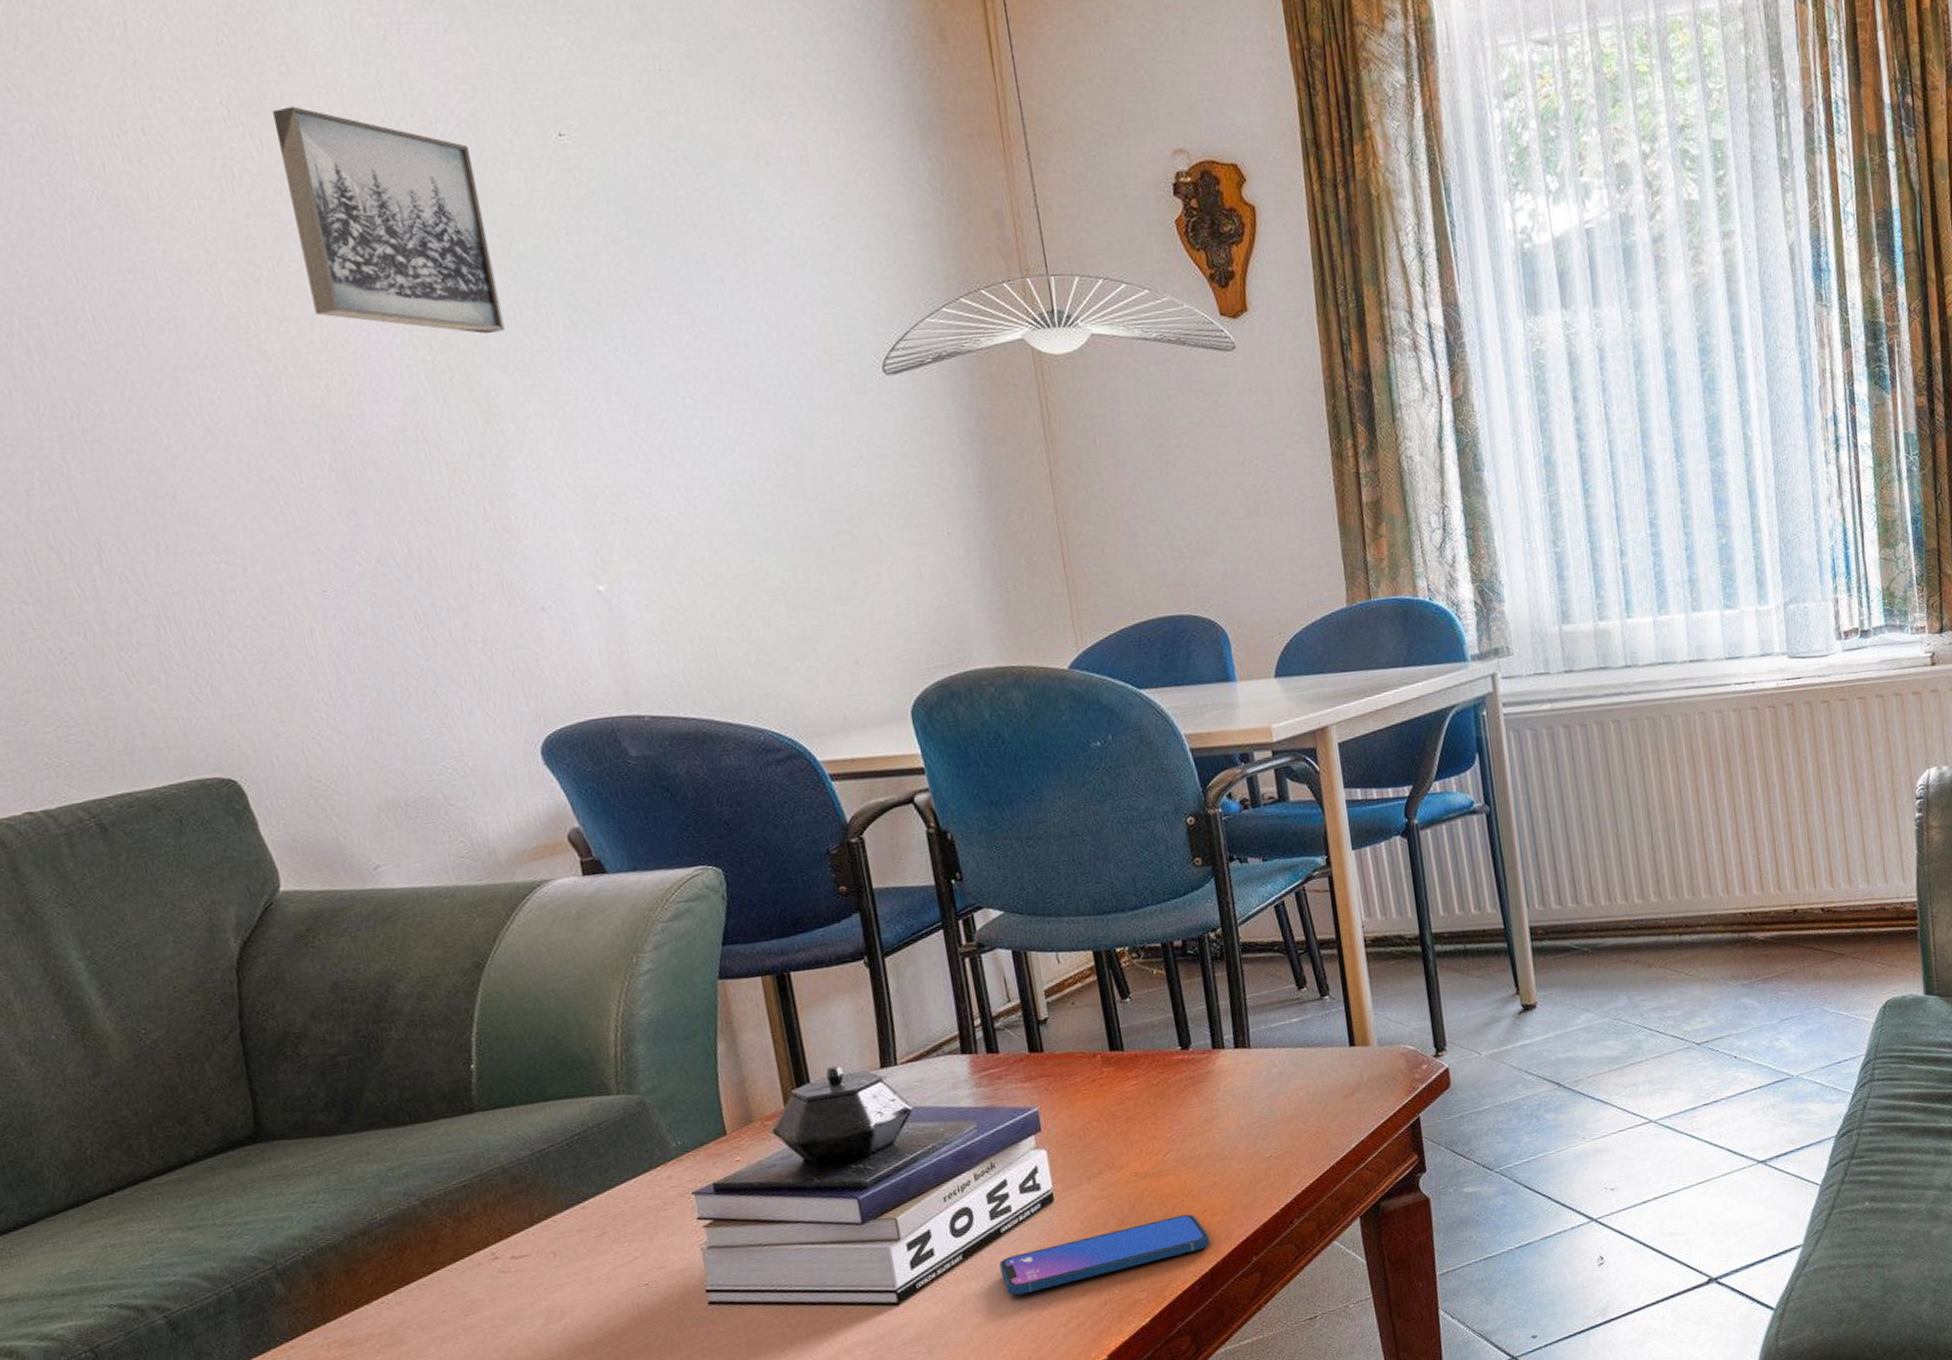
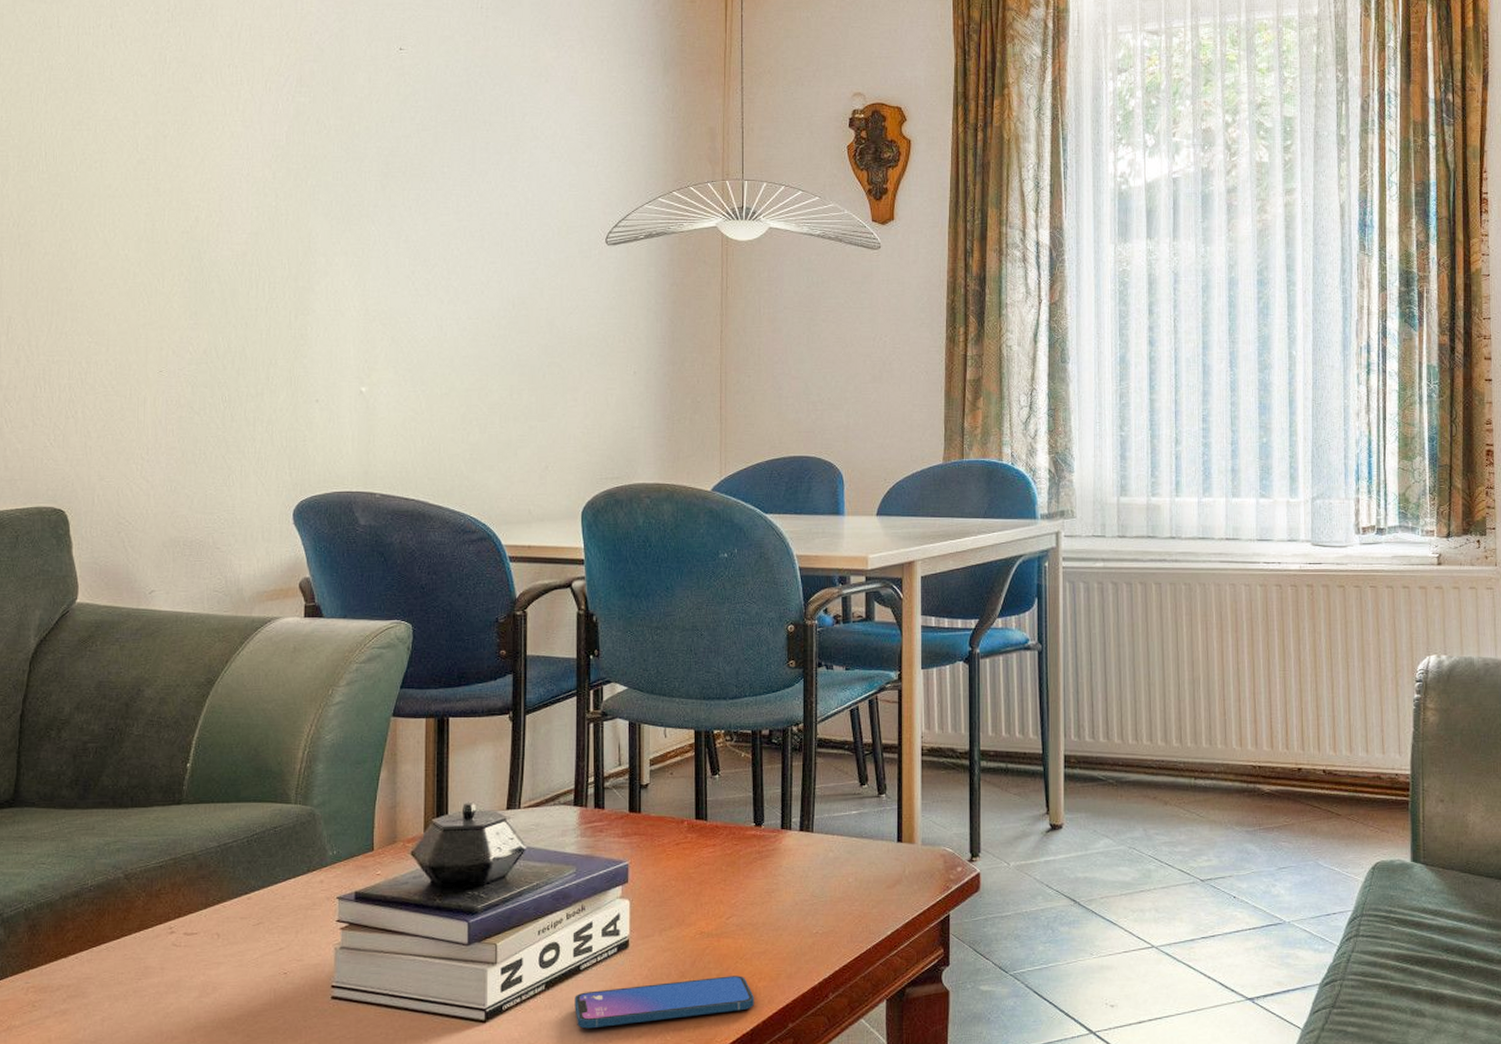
wall art: present [271,106,505,334] -> none [200,16,334,190]

